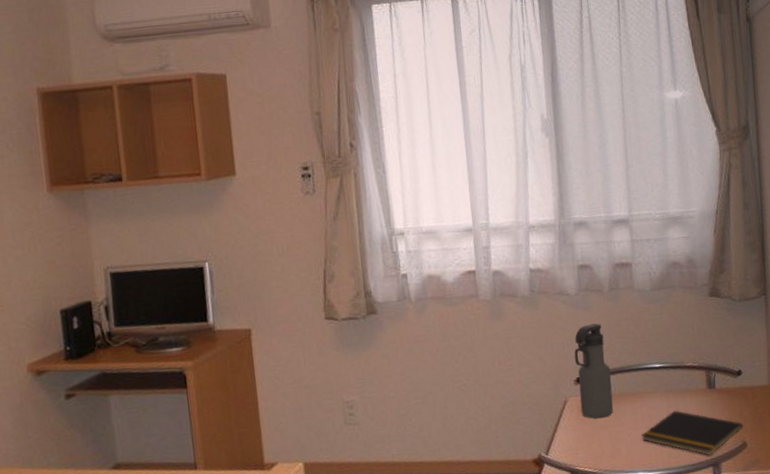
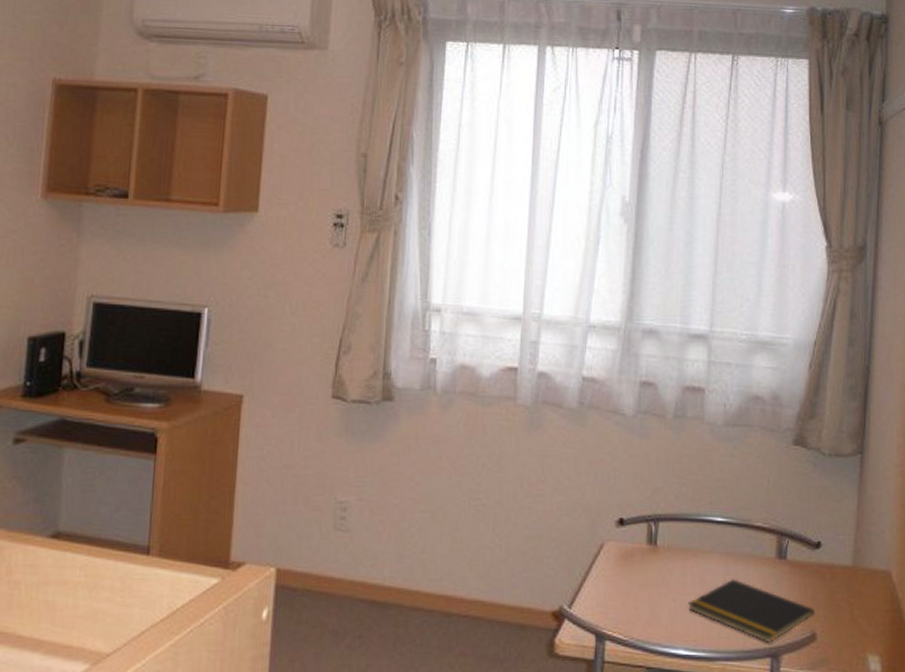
water bottle: present [574,323,614,419] -> none [619,455,662,574]

